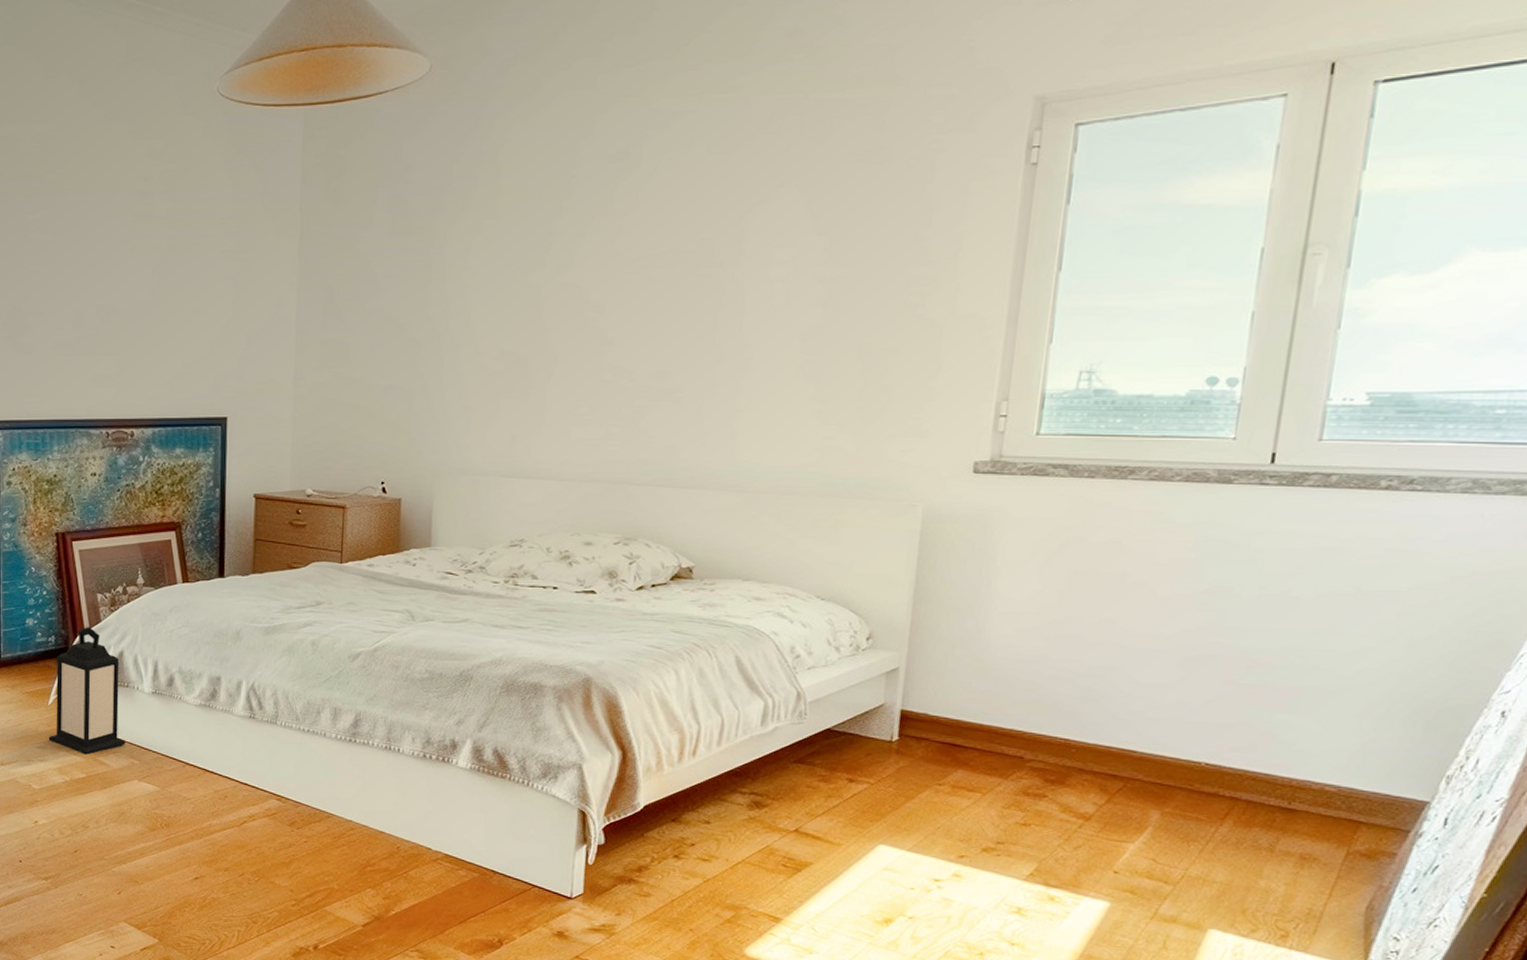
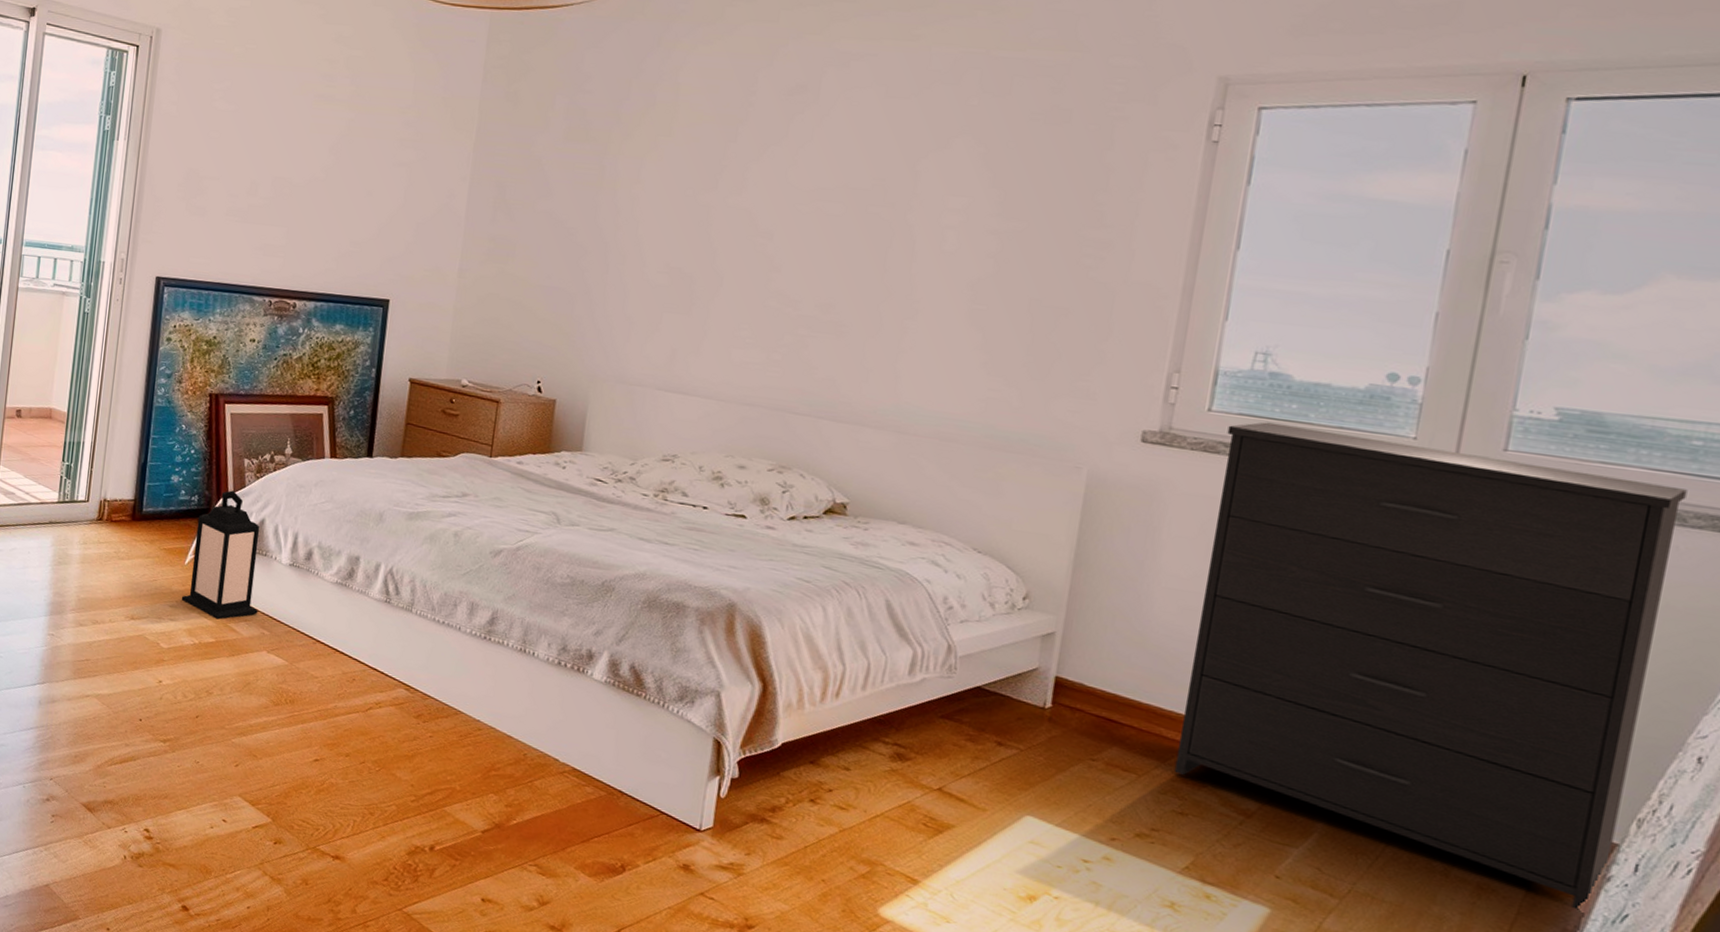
dresser: none [1016,439,1491,867] -> present [1174,422,1688,910]

